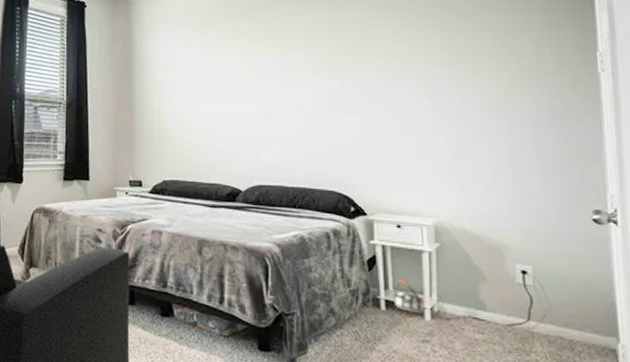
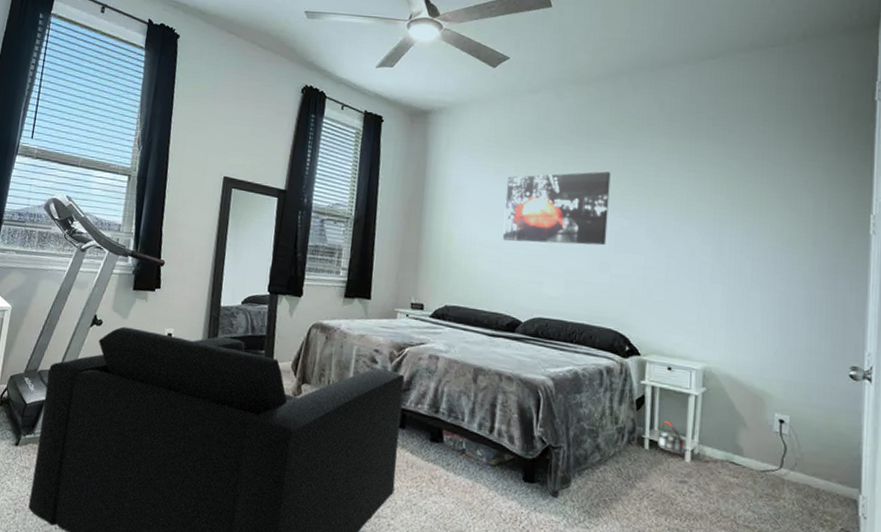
wall art: none [213,34,320,112] -> present [502,171,611,246]

